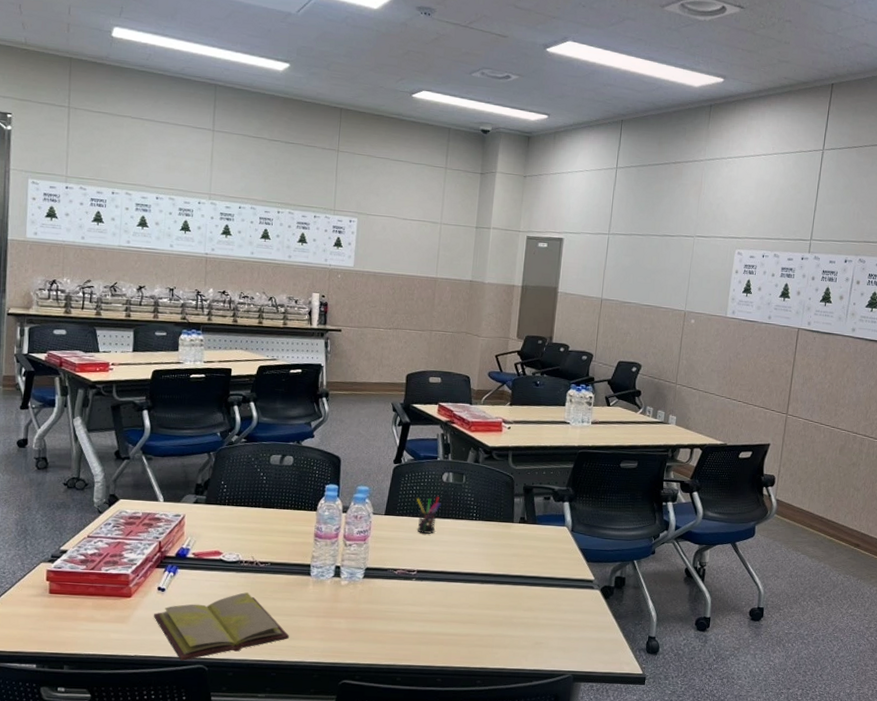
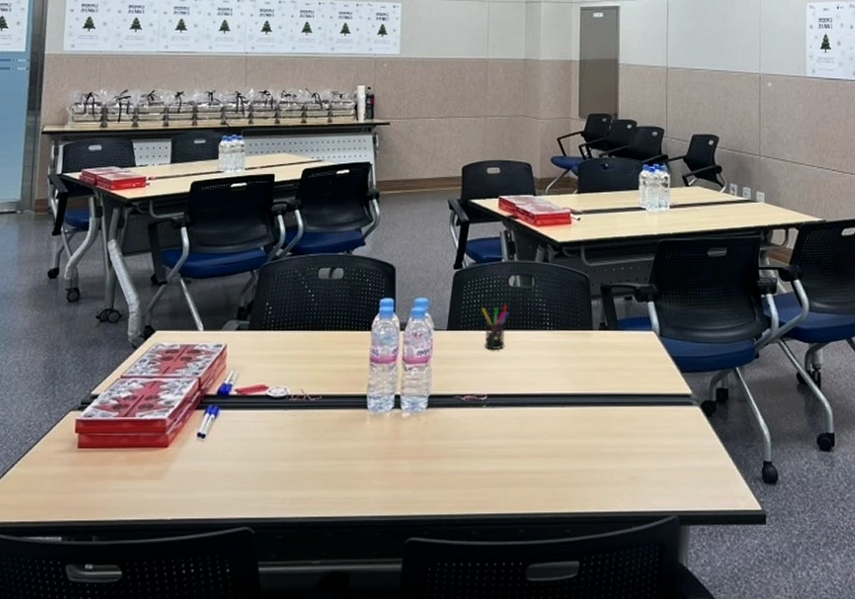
diary: present [153,592,290,661] -> none [192,434,347,523]

